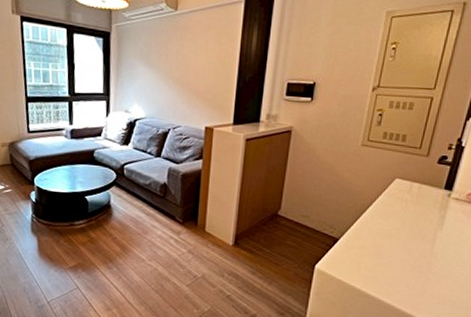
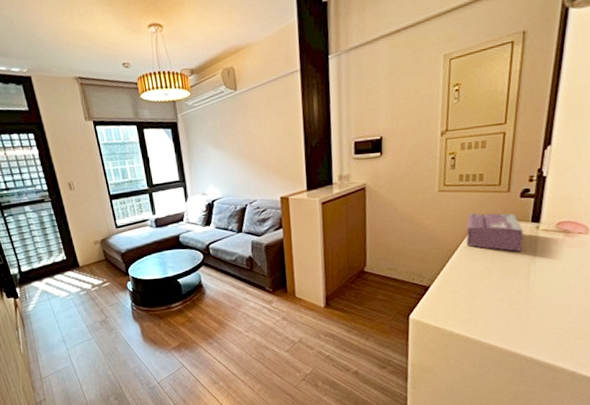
tissue box: none [380,171,436,216] -> present [466,212,524,252]

